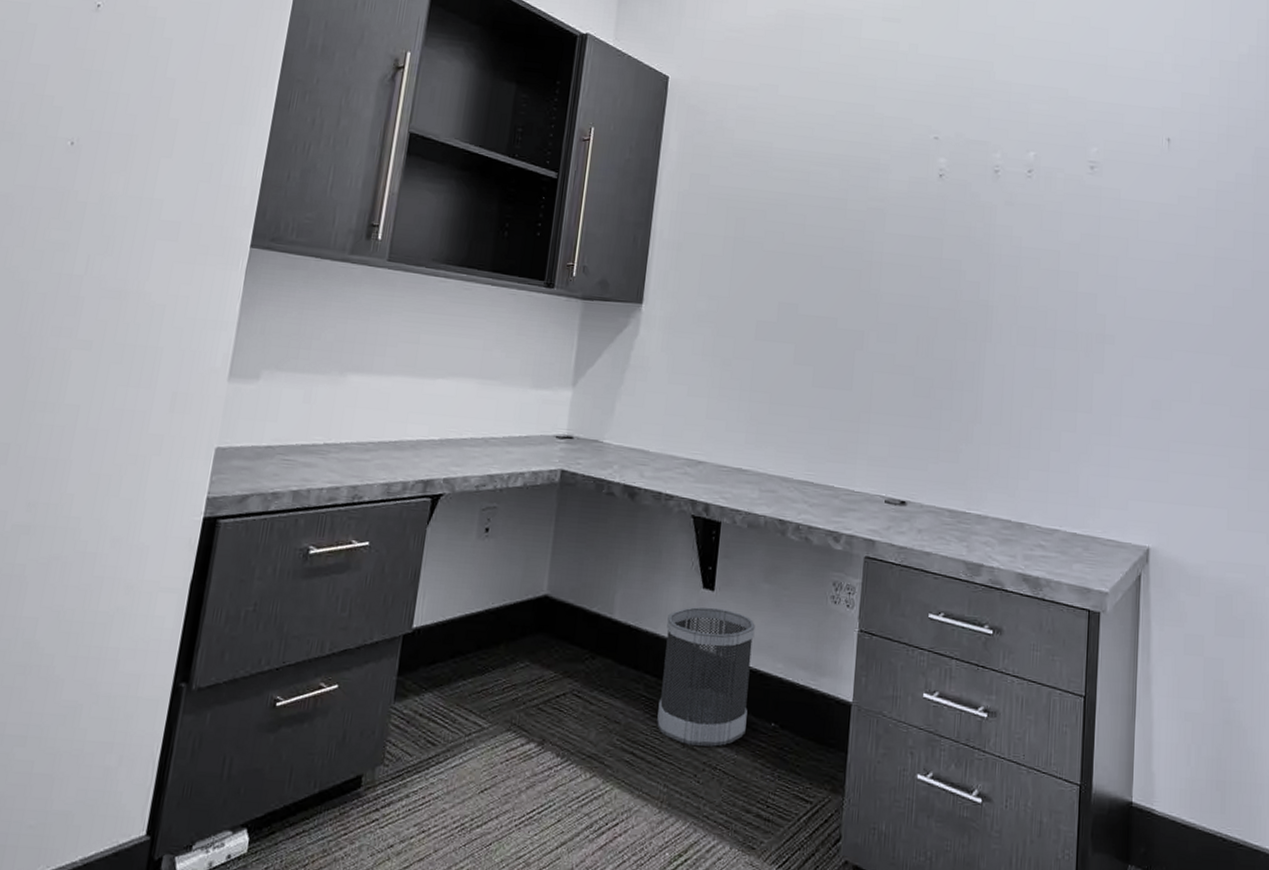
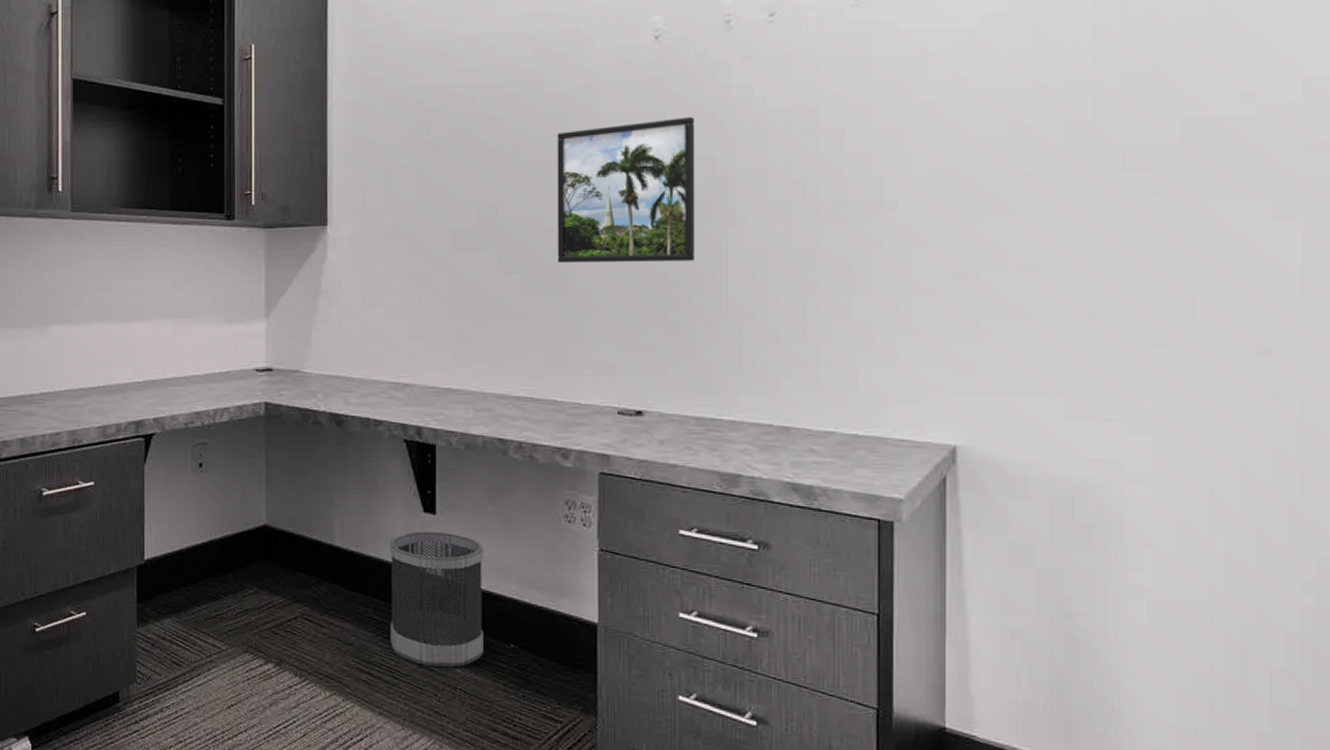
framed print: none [845,245,966,370] -> present [557,117,696,263]

